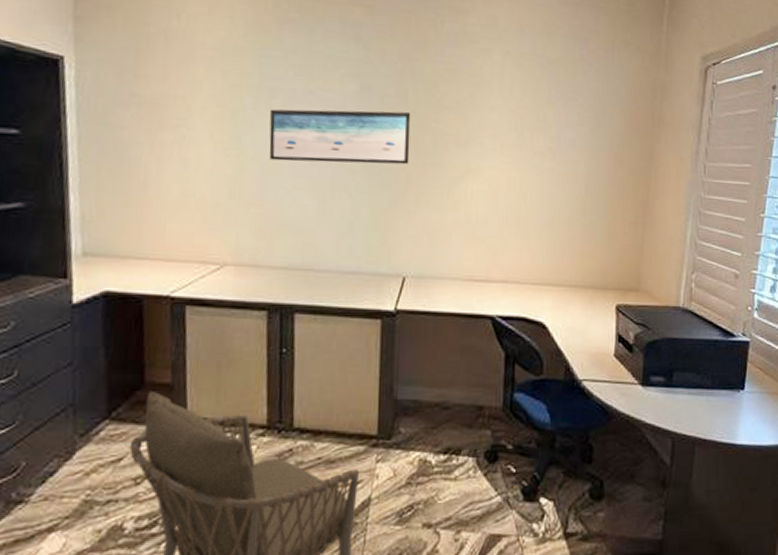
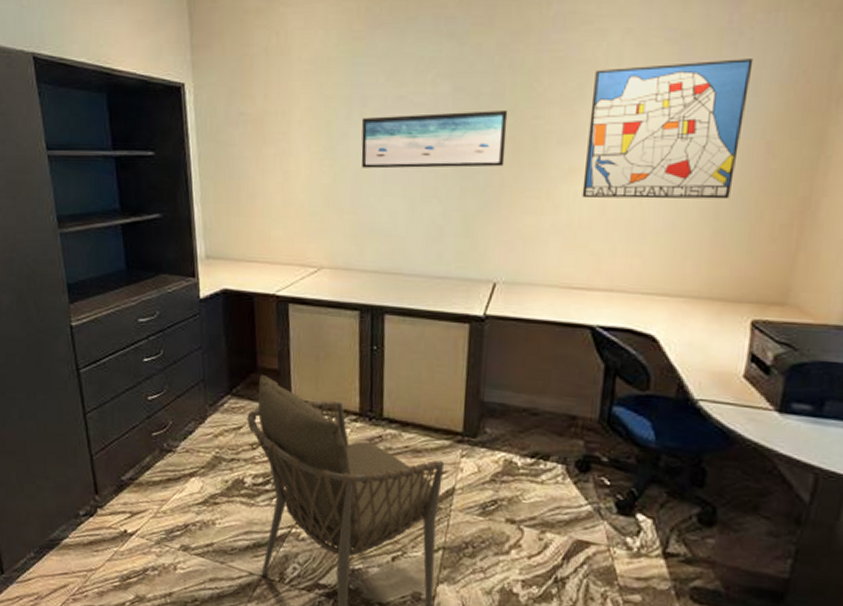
wall art: none [477,83,600,201] -> present [582,59,754,200]

